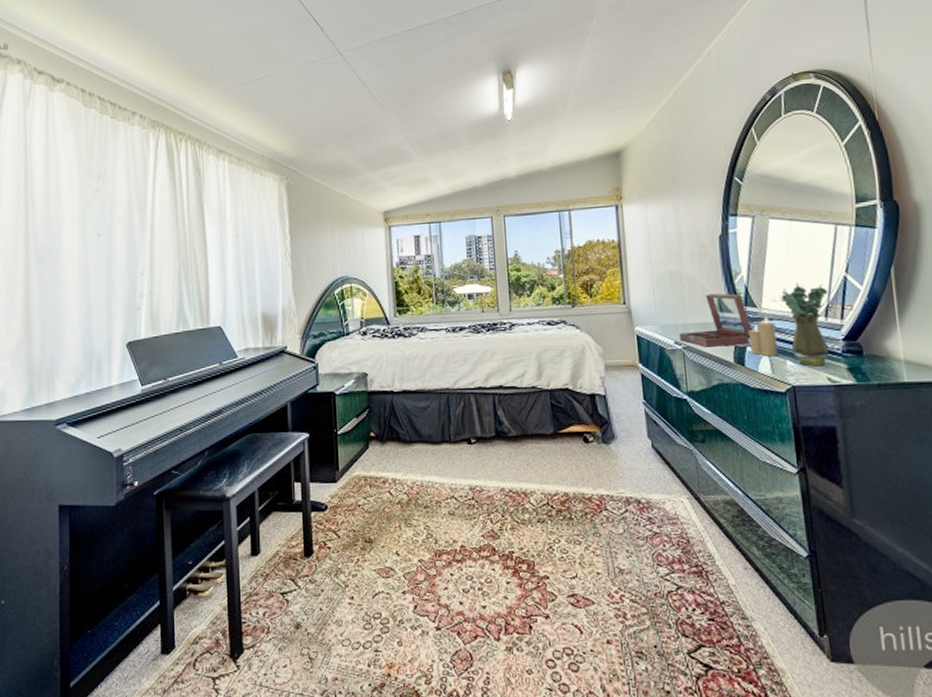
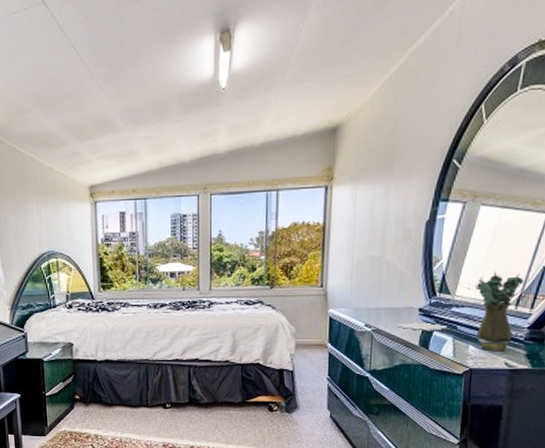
jewelry box: present [678,293,752,347] -> none [370,279,442,330]
candle: present [748,317,778,357] -> none [437,304,465,342]

